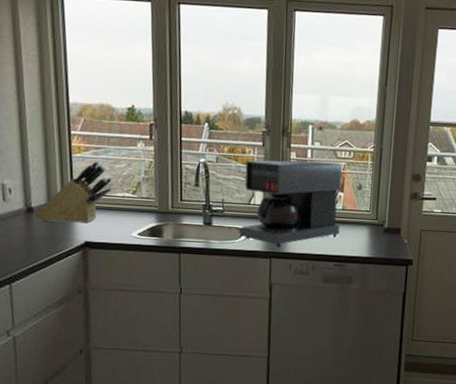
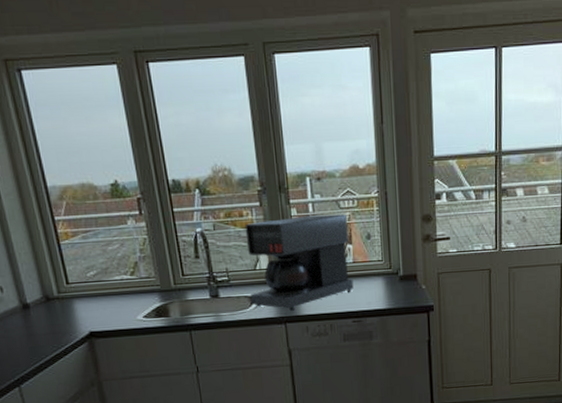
knife block: present [34,160,112,224] -> none [31,244,108,316]

